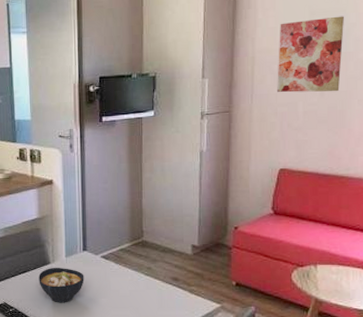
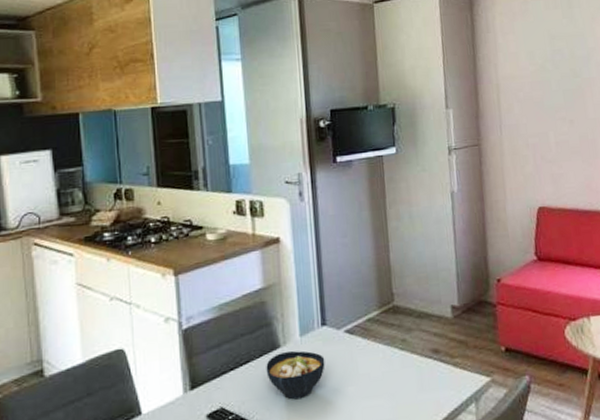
wall art: present [277,16,344,93] -> none [521,40,589,122]

